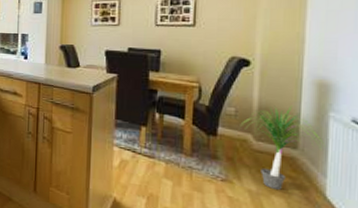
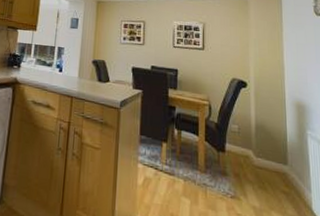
potted plant: present [240,106,324,190] -> none [242,125,306,205]

